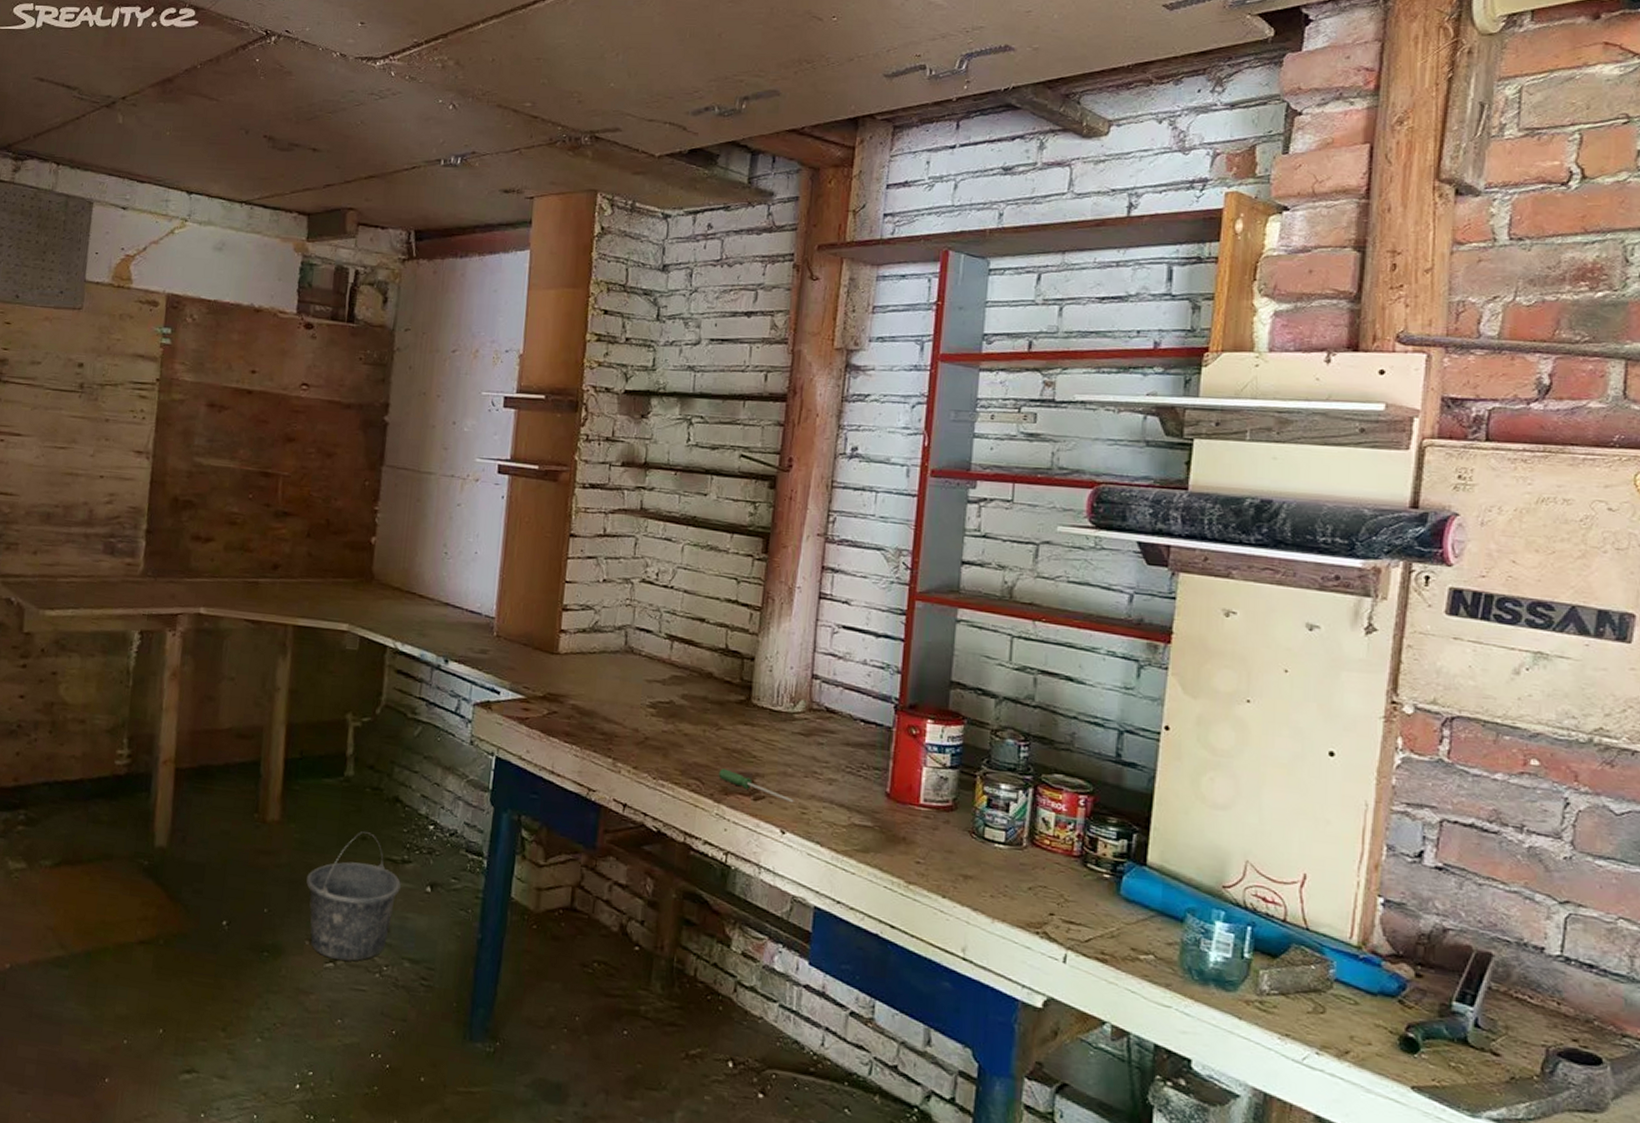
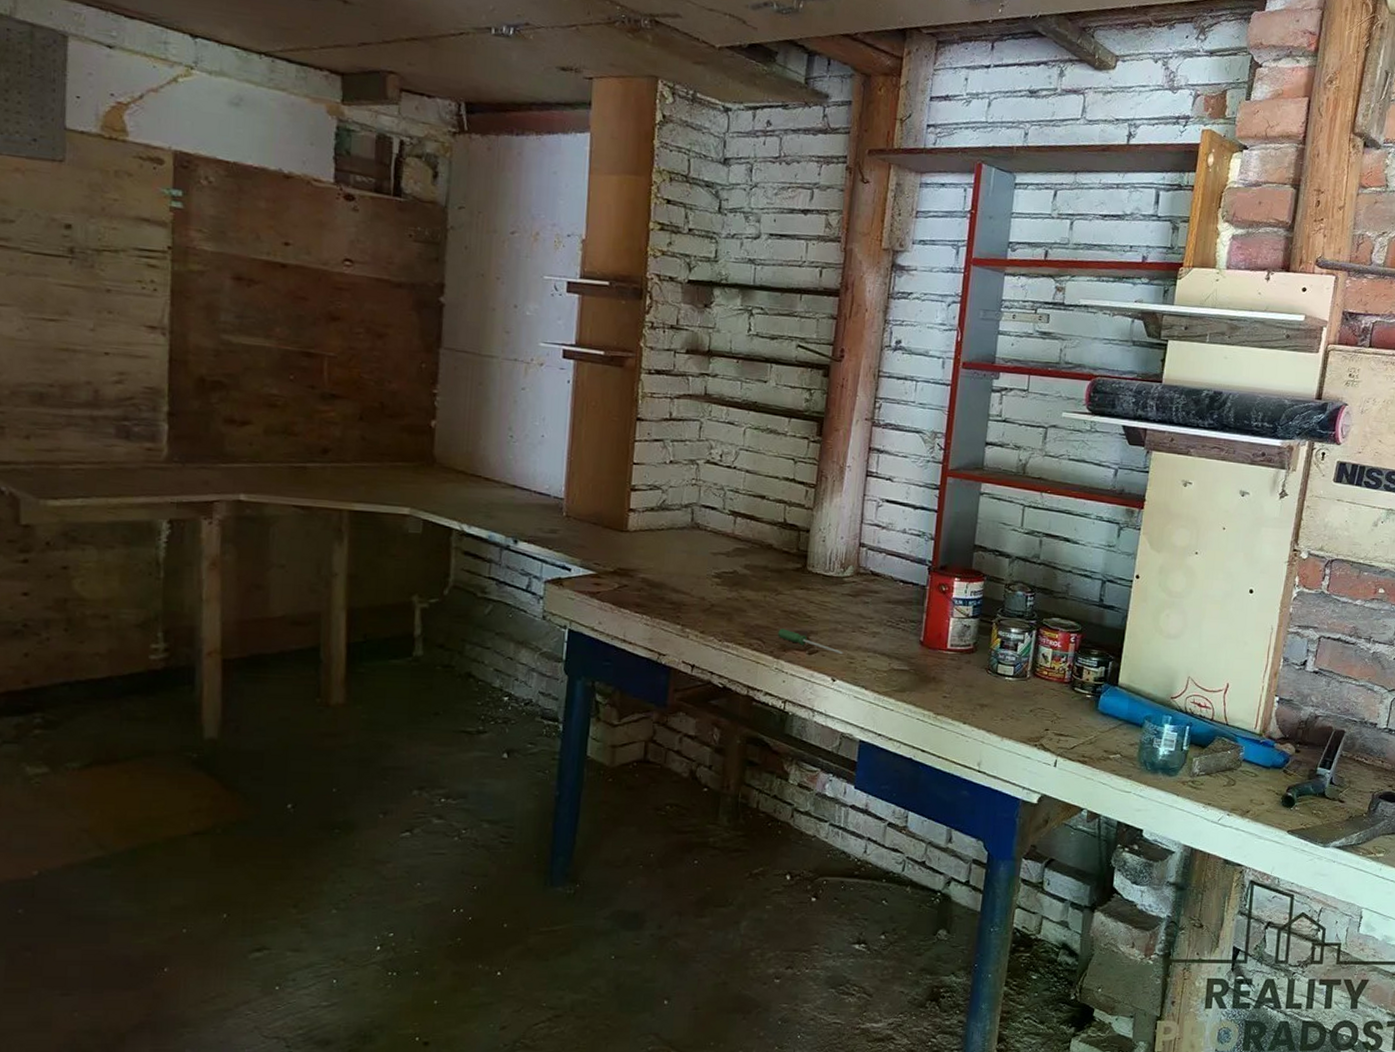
bucket: present [306,831,401,962] -> none [377,707,477,830]

